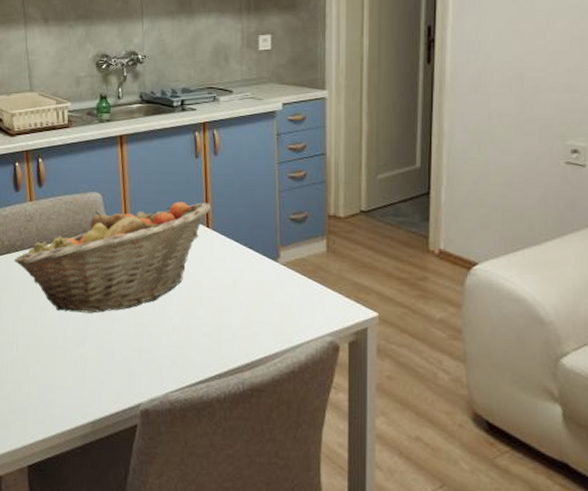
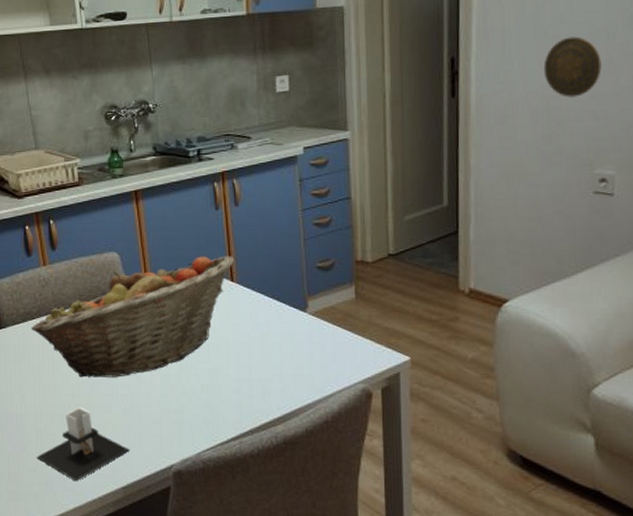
candle: none [11,340,101,413] -> present [37,407,130,482]
decorative plate: none [518,12,575,70] -> present [543,36,602,98]

